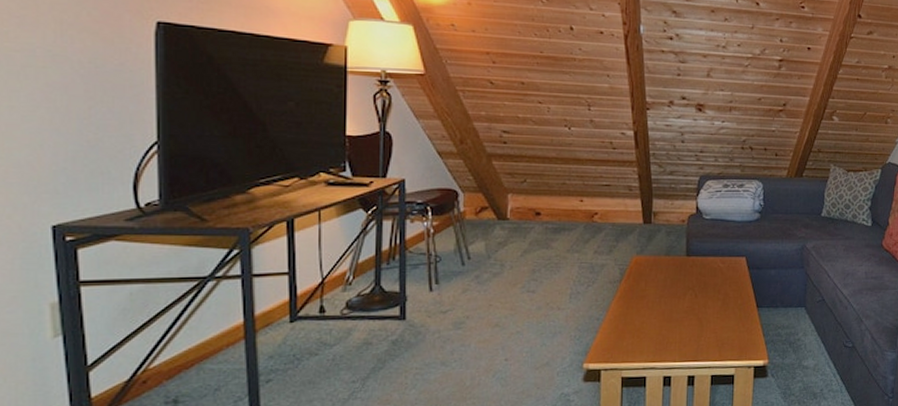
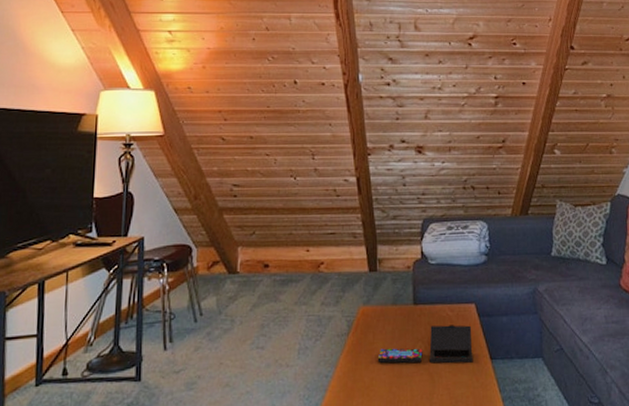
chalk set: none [649,276,741,310] -> present [377,325,473,364]

